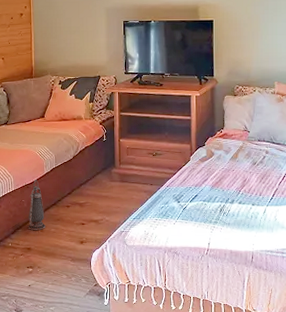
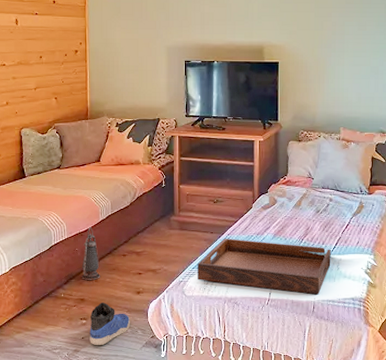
sneaker: none [36,251,75,293] -> present [90,302,131,346]
serving tray: none [138,190,268,245] -> present [198,239,331,295]

